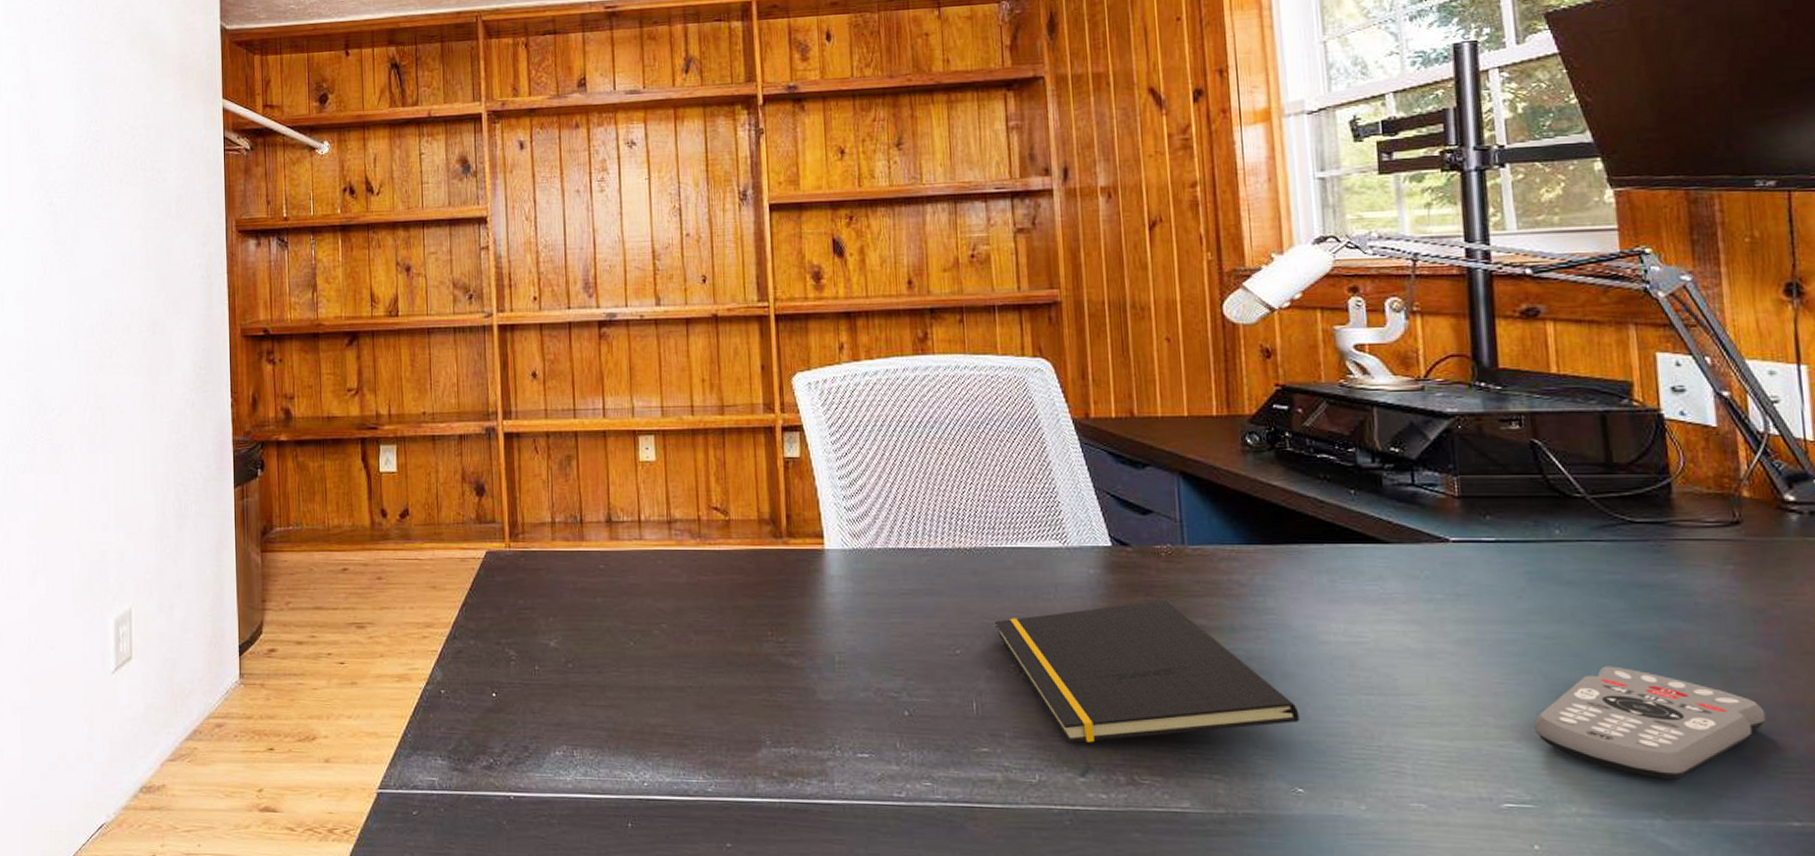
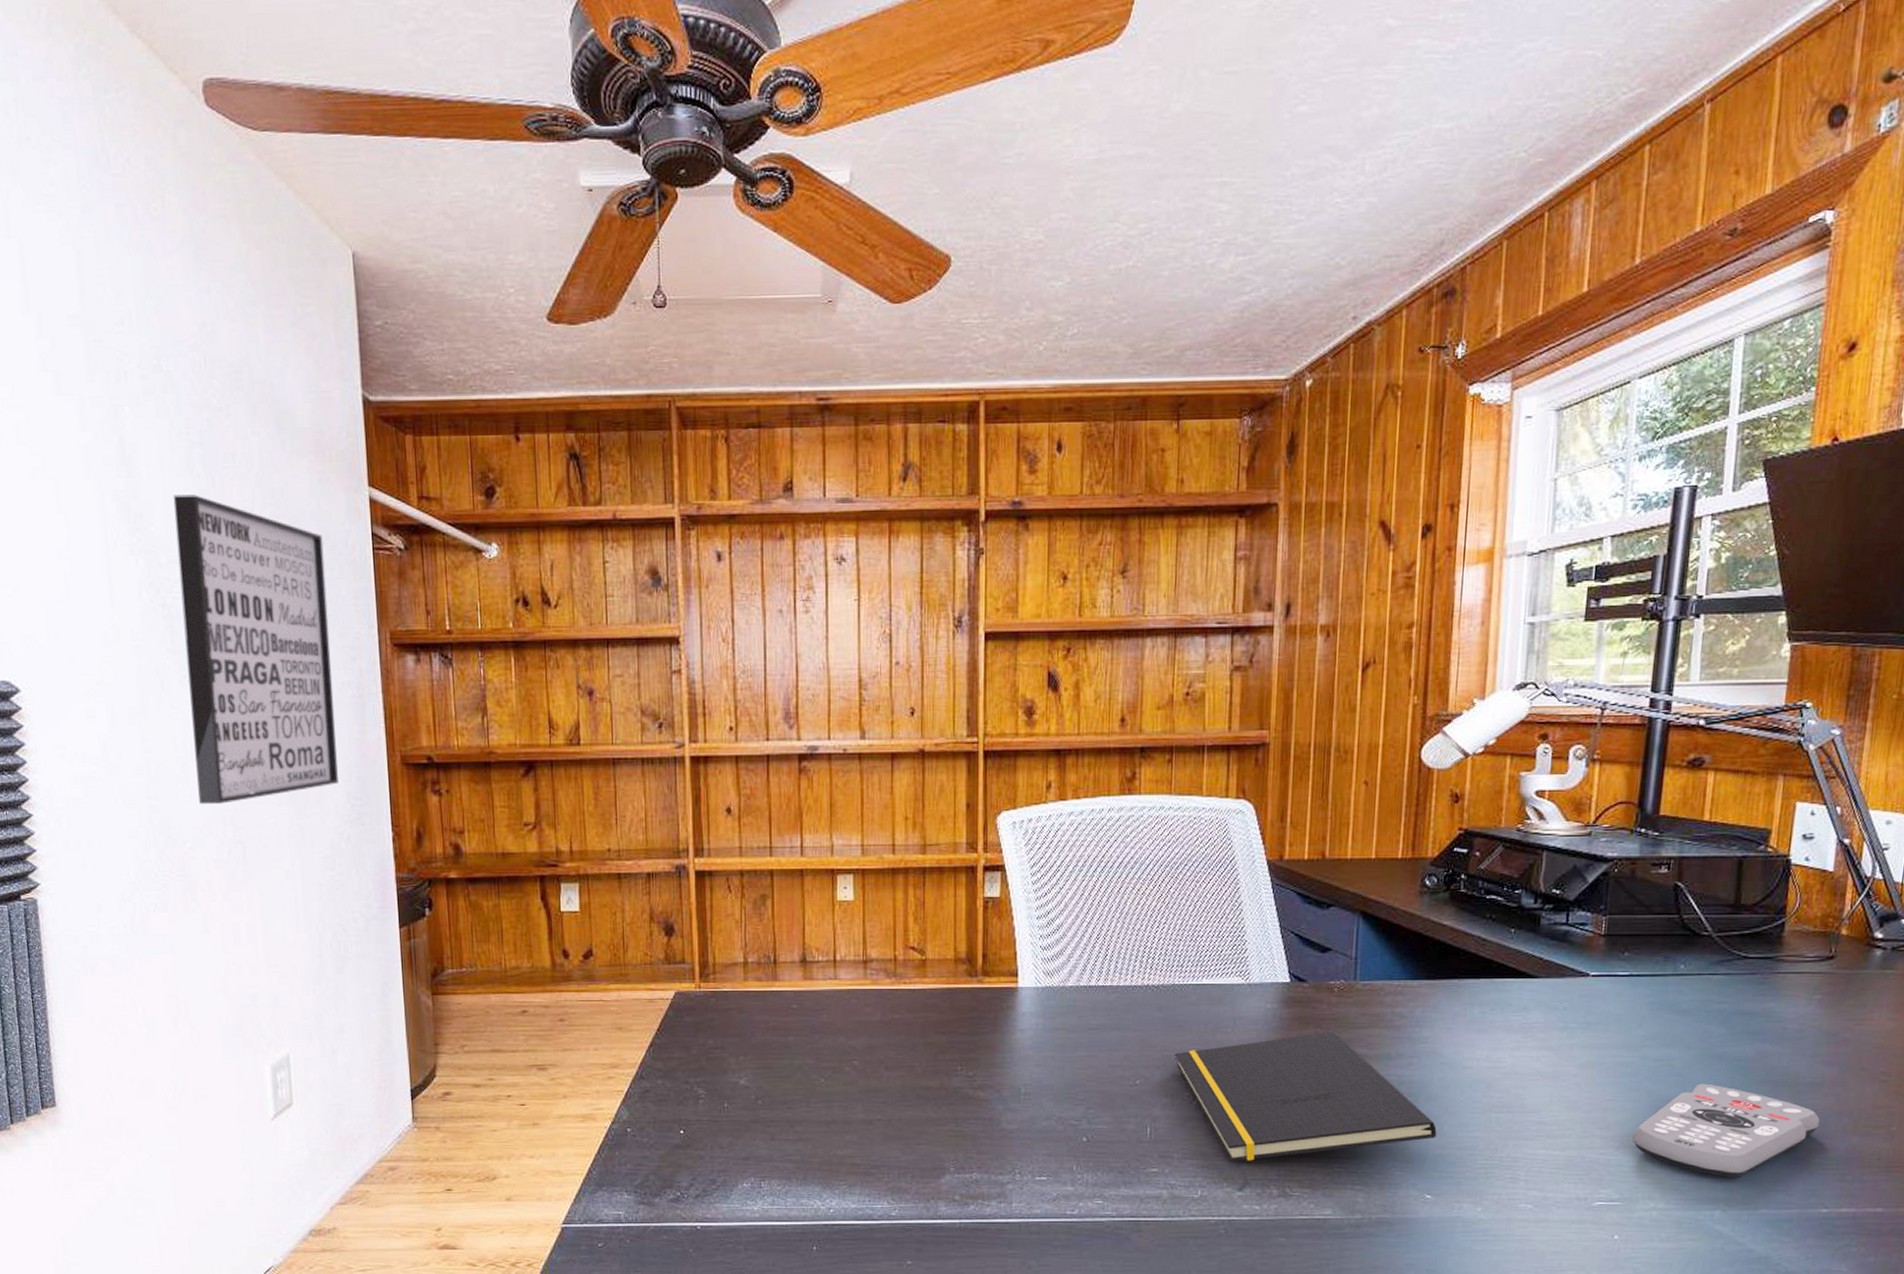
wall art: none [64,112,186,375] -> present [173,494,338,804]

